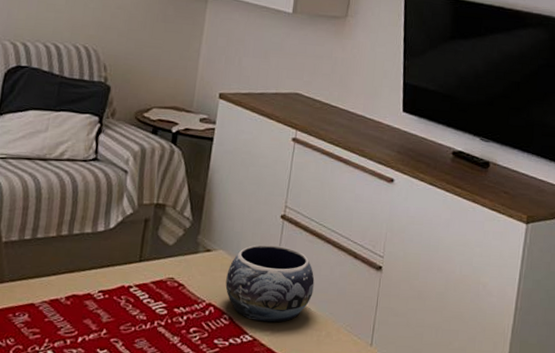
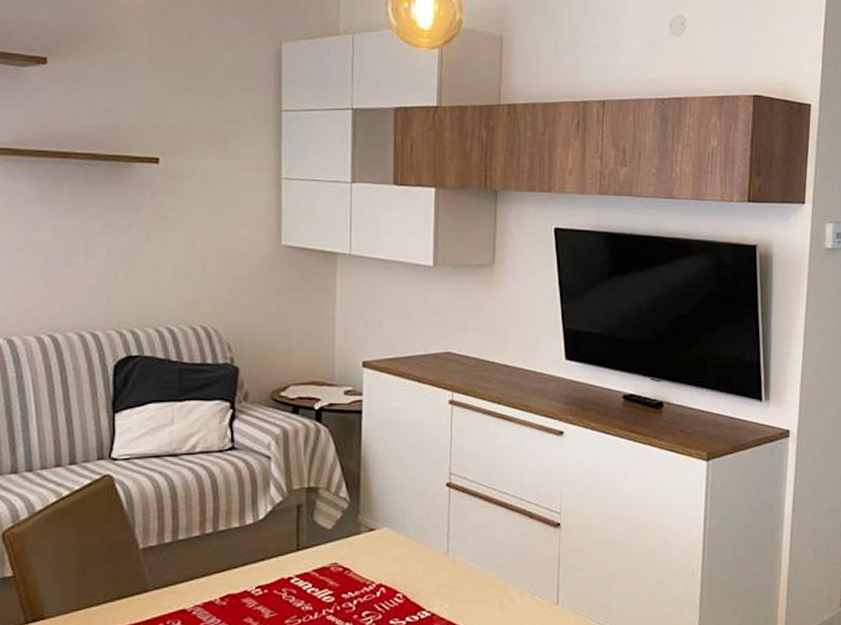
decorative bowl: present [225,244,315,323] -> none [395,515,490,596]

